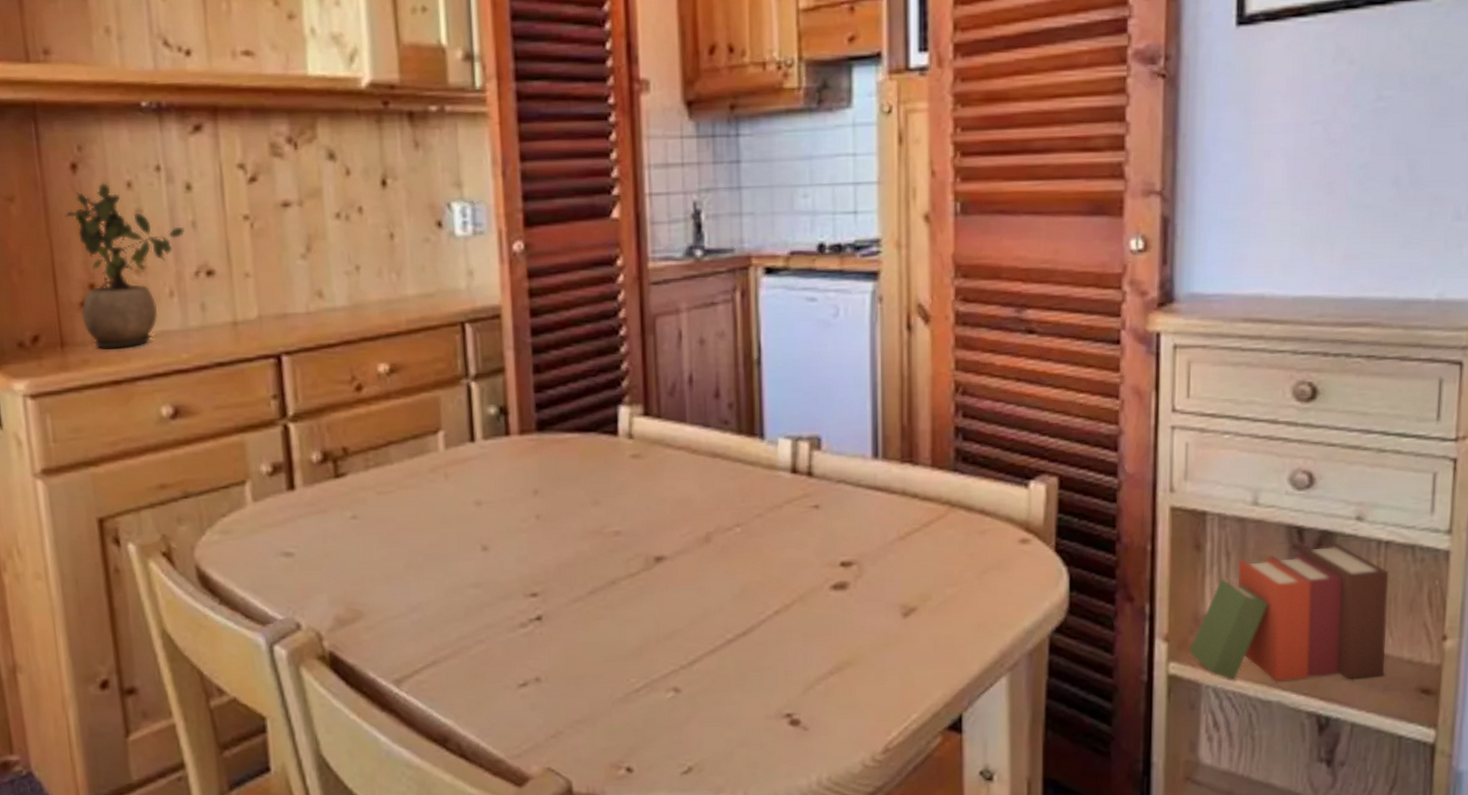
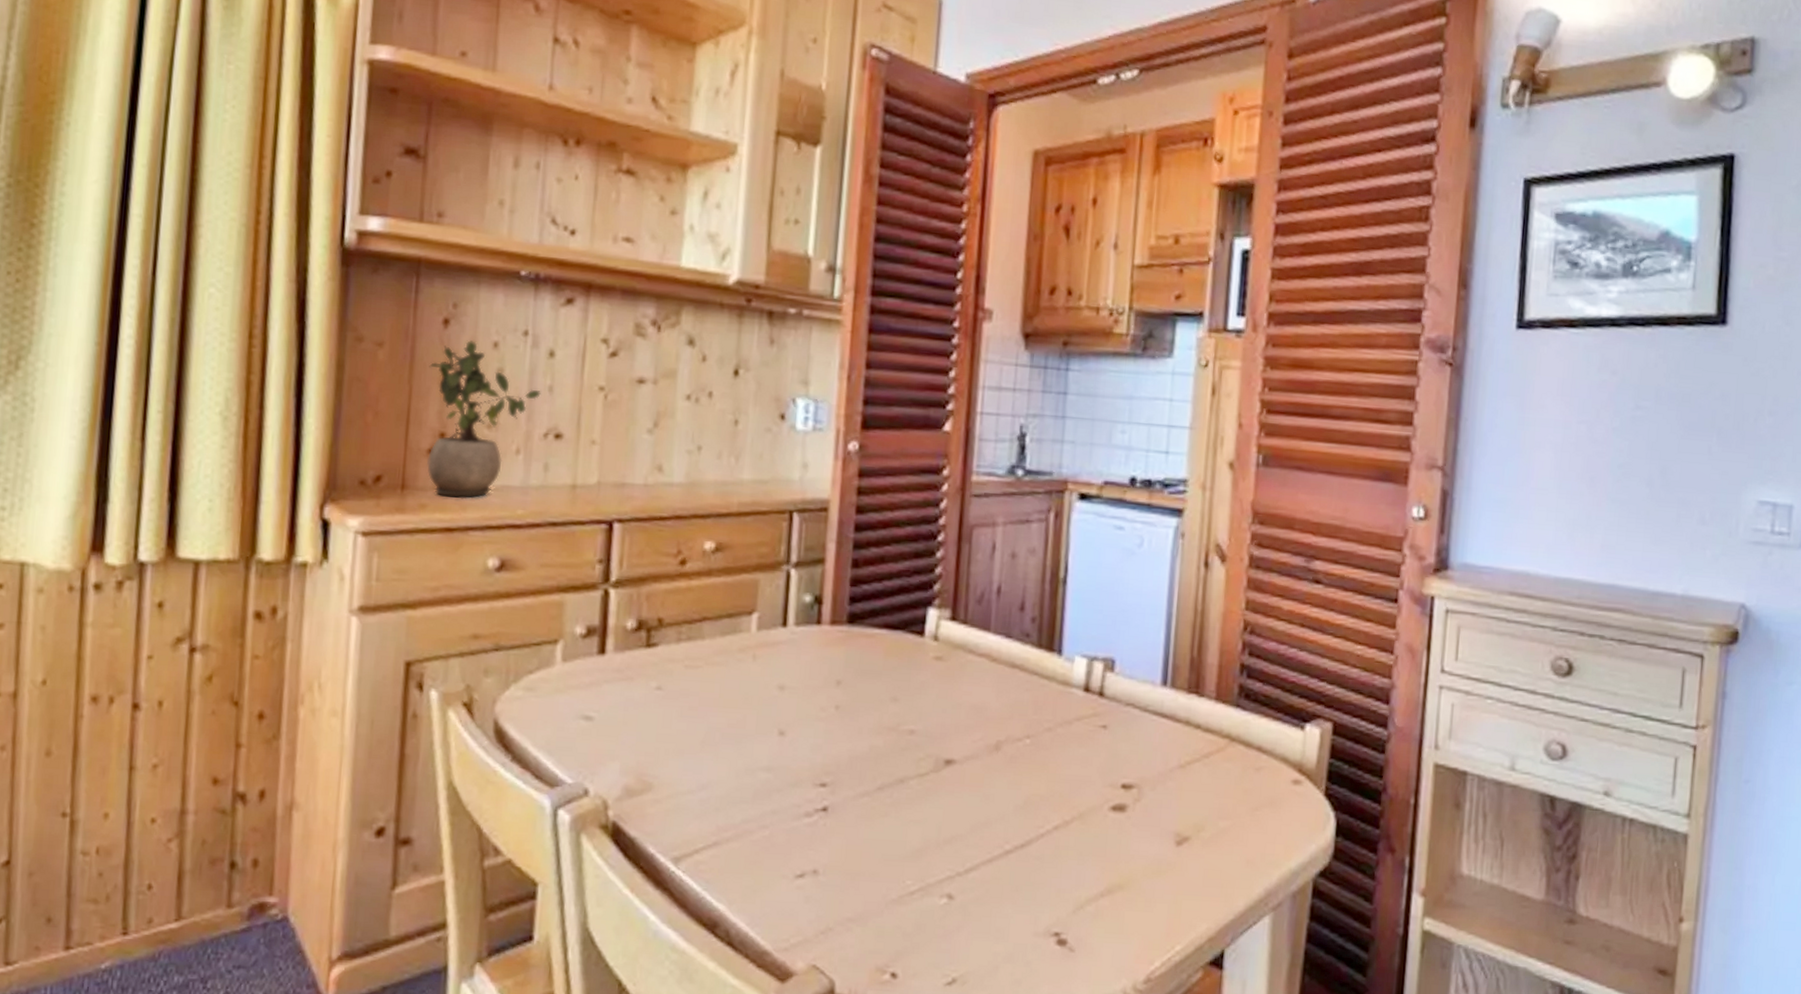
books: present [1189,542,1389,682] -> none [1444,815,1632,953]

